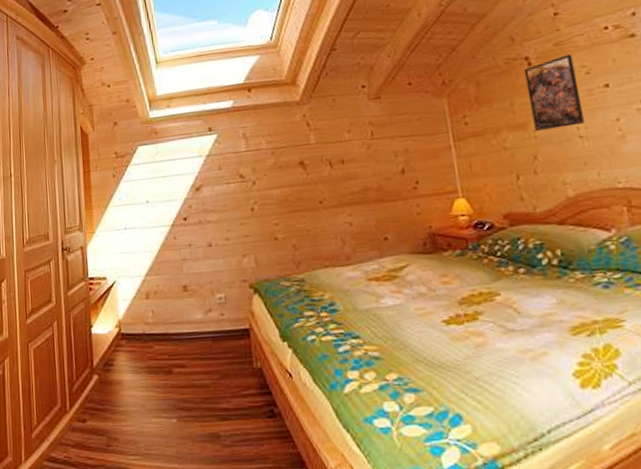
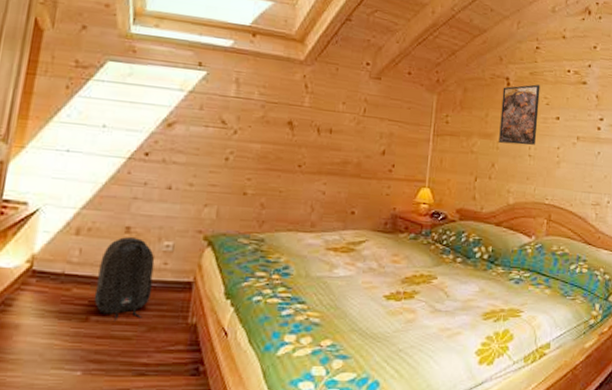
backpack: none [170,294,217,372] -> present [93,236,155,322]

